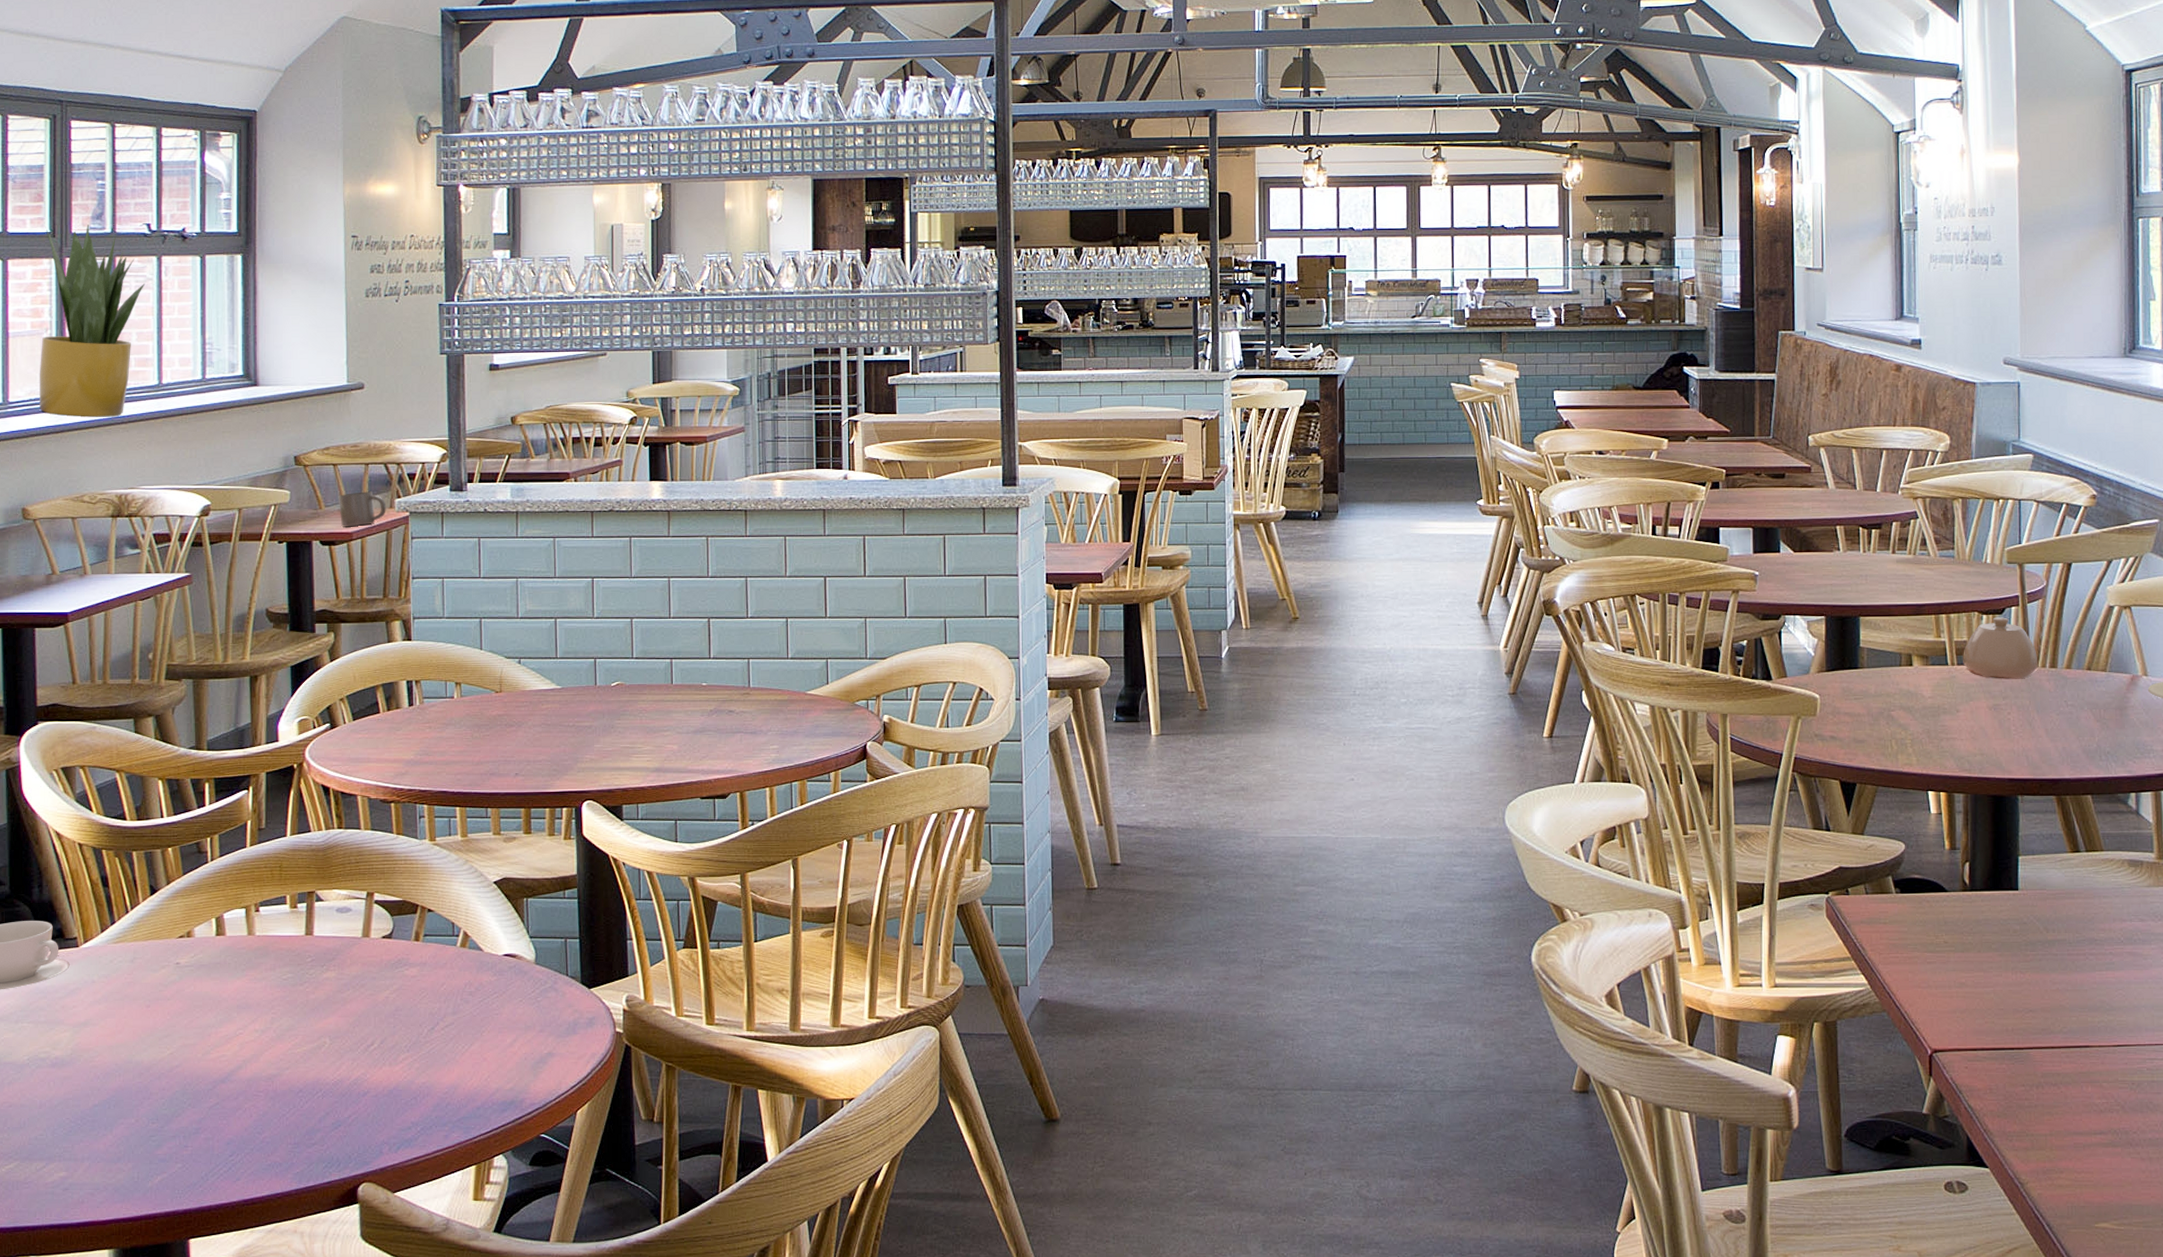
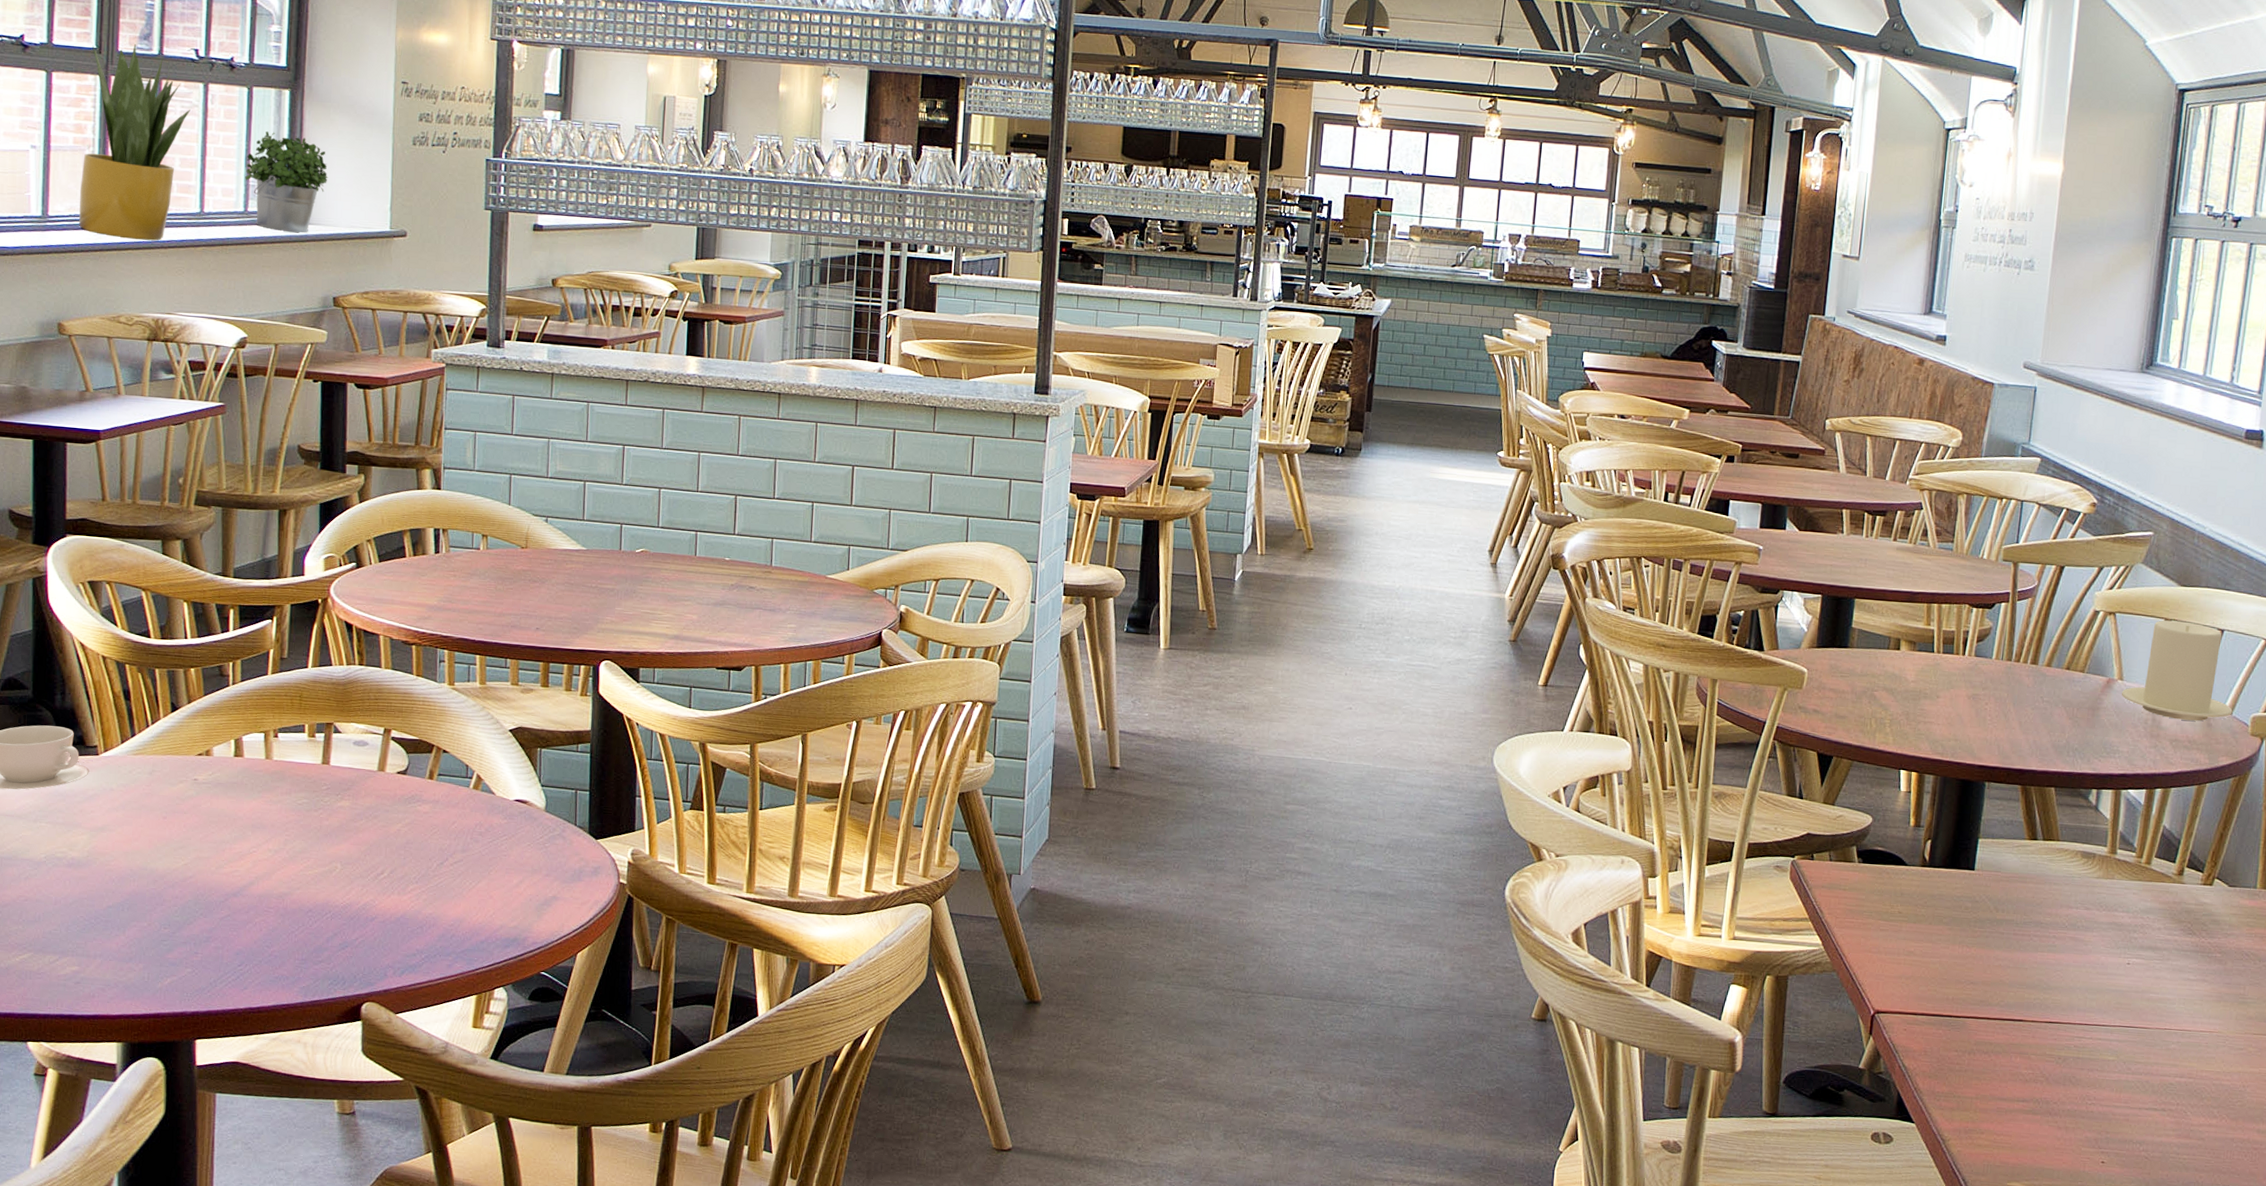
potted plant: none [201,298,284,395] -> present [245,131,328,233]
mug: present [338,491,386,527] -> none [375,339,423,373]
sugar bowl: present [1962,617,2039,679] -> none [1948,611,2021,672]

